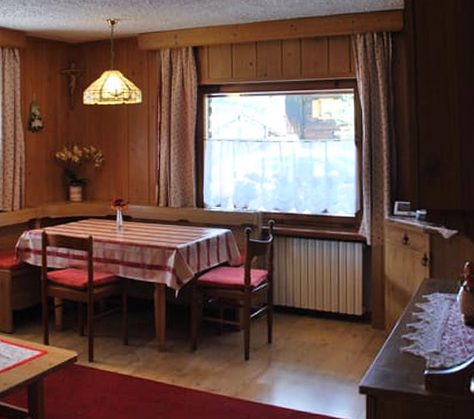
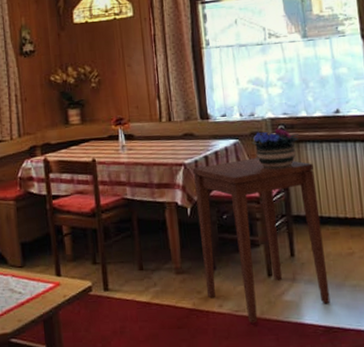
side table: none [184,248,301,403] -> present [192,158,331,324]
potted flower: none [242,222,288,261] -> present [251,128,300,170]

